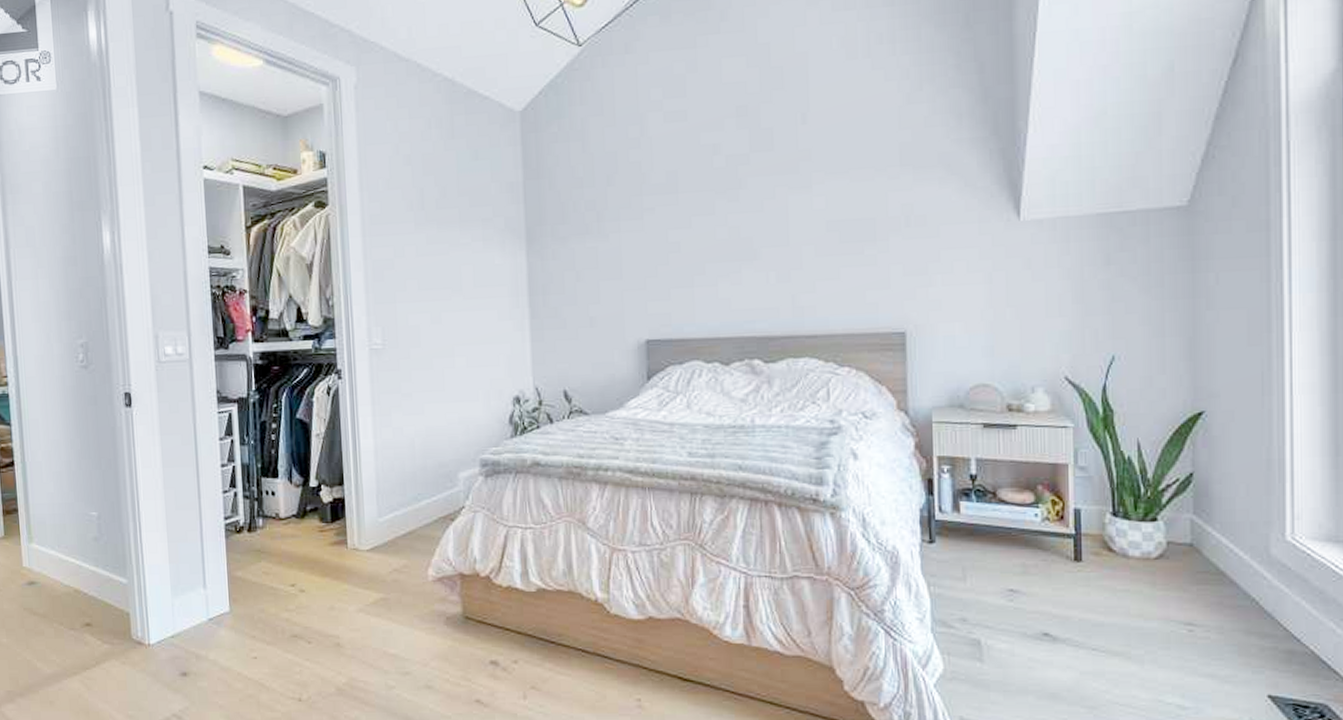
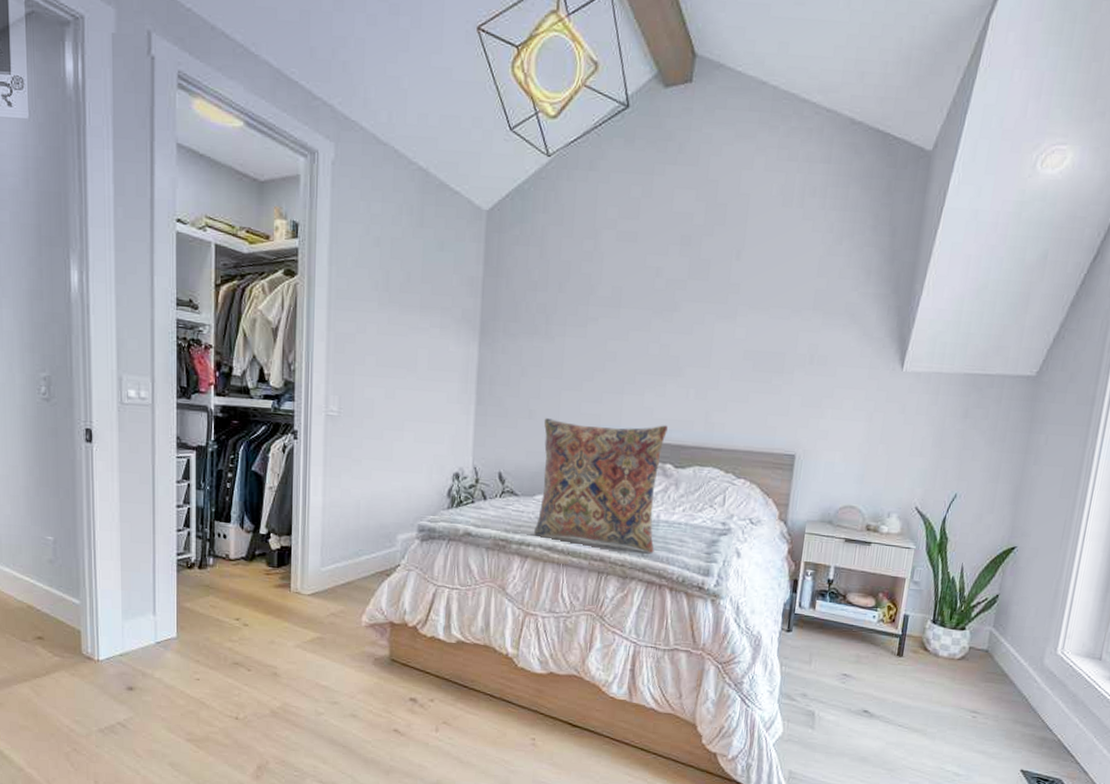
pillow: none [607,316,753,464] -> present [534,418,668,553]

